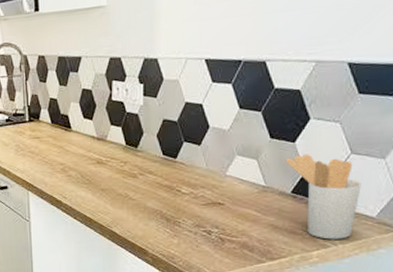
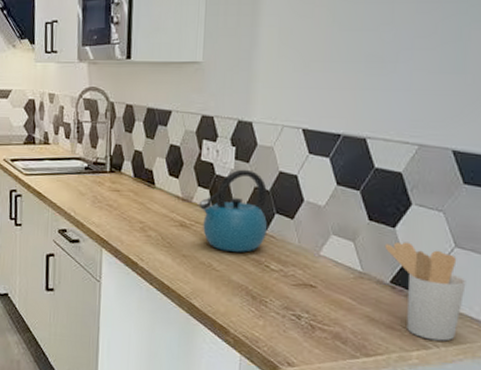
kettle: none [113,104,177,181] -> present [198,169,268,252]

